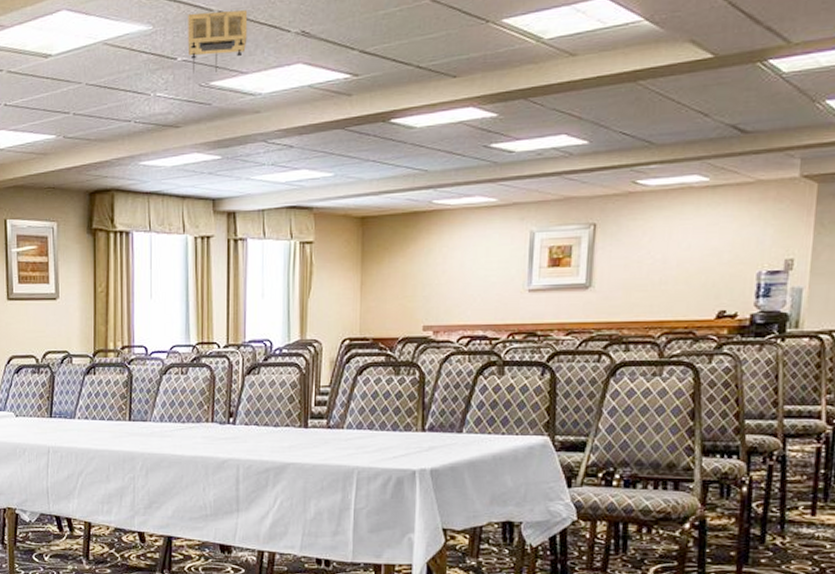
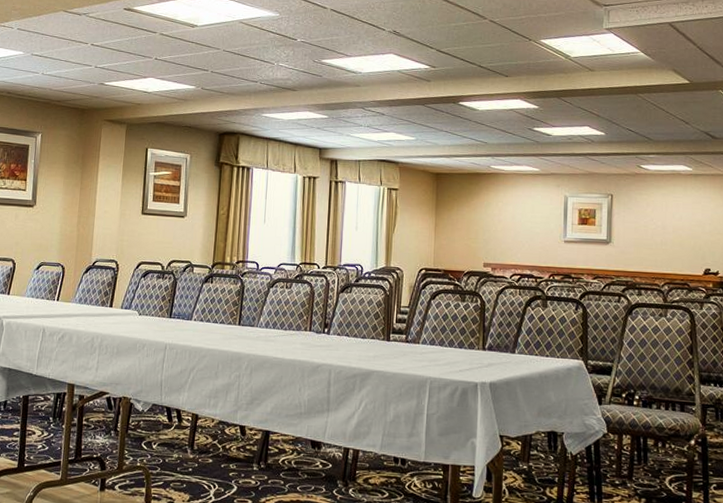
projector: present [187,10,248,74] -> none [305,8,353,53]

